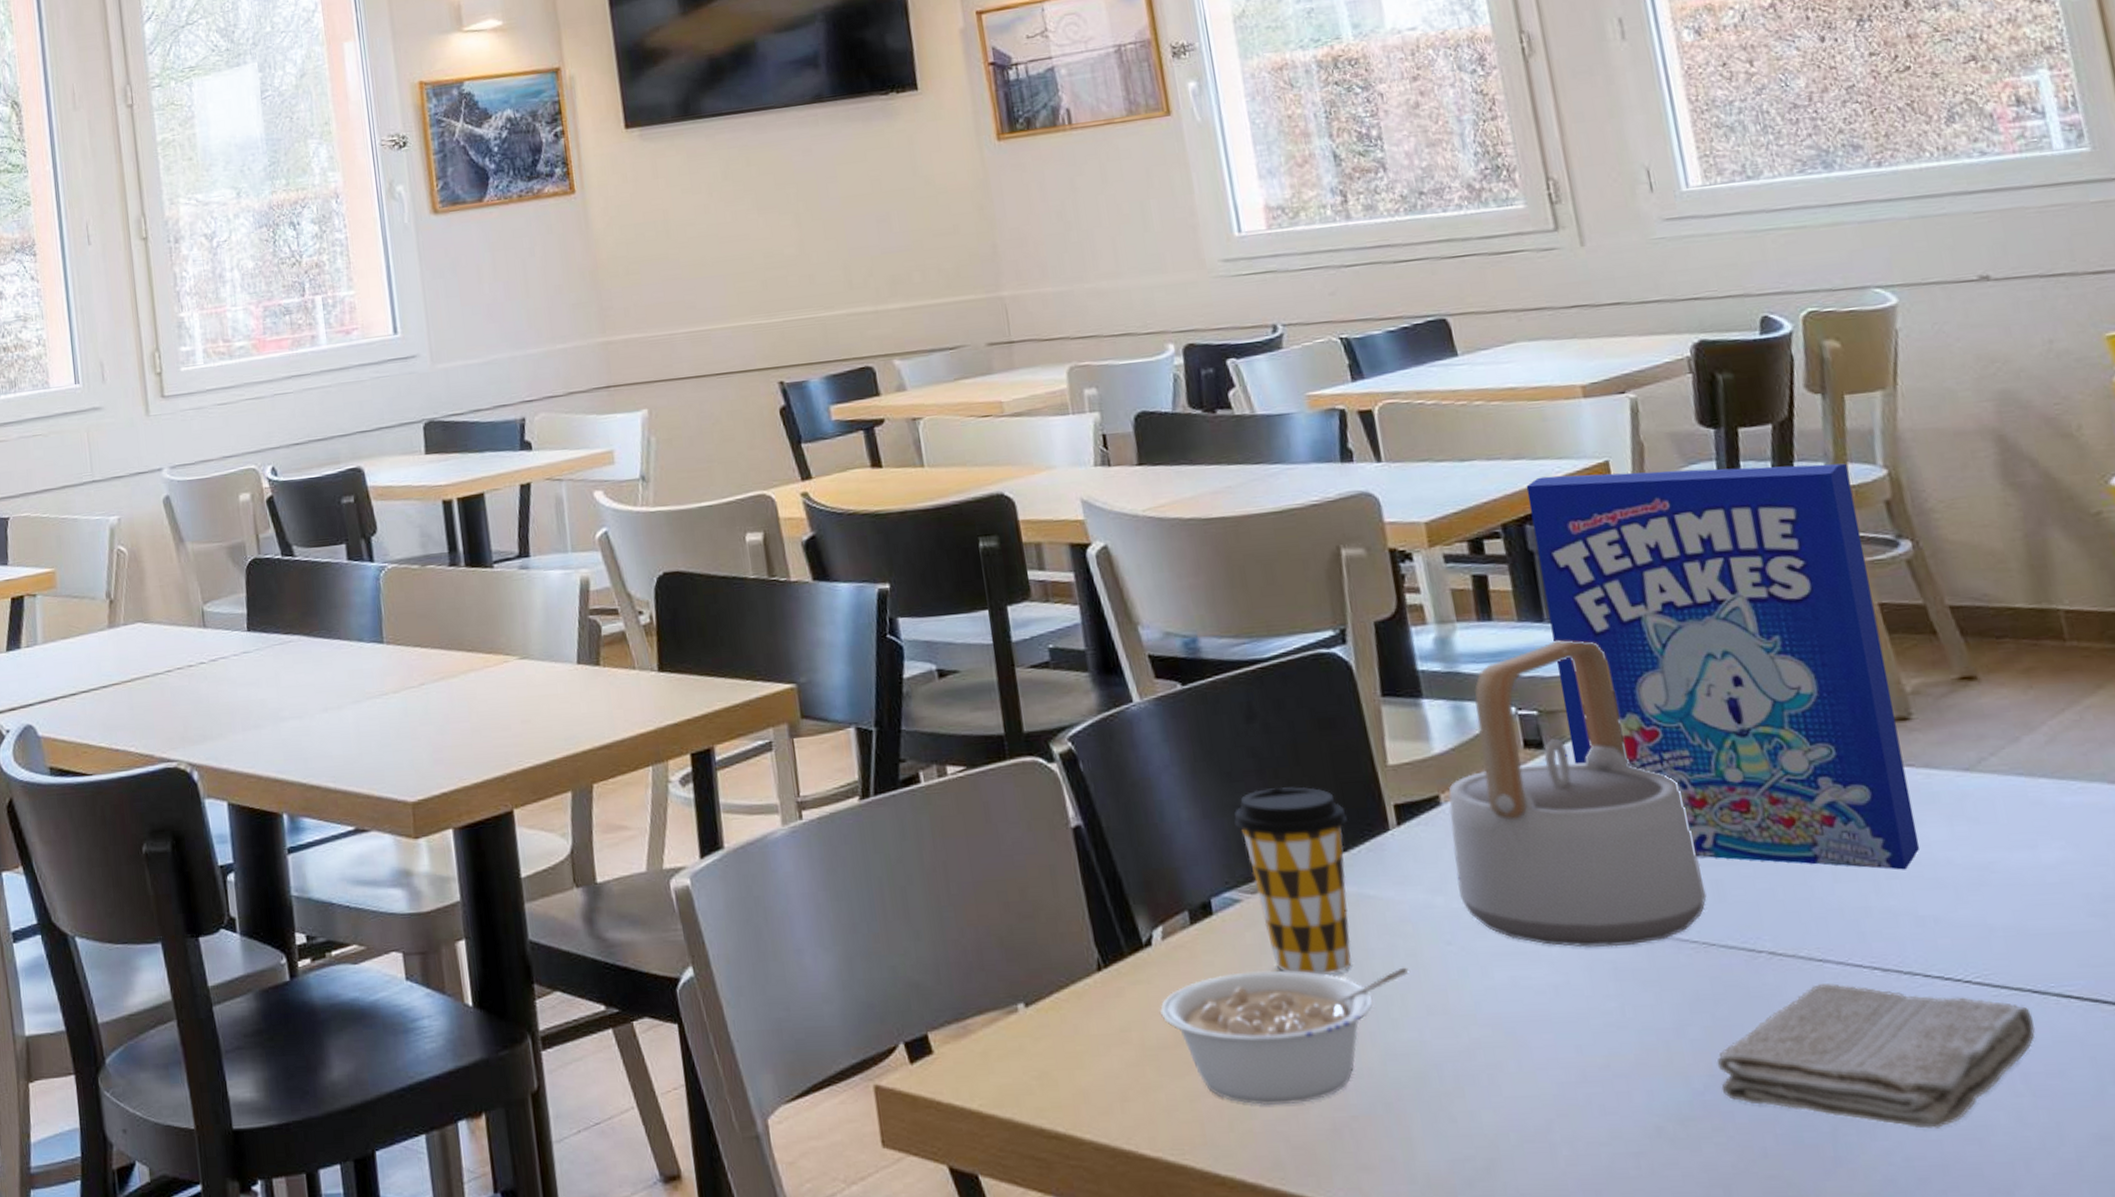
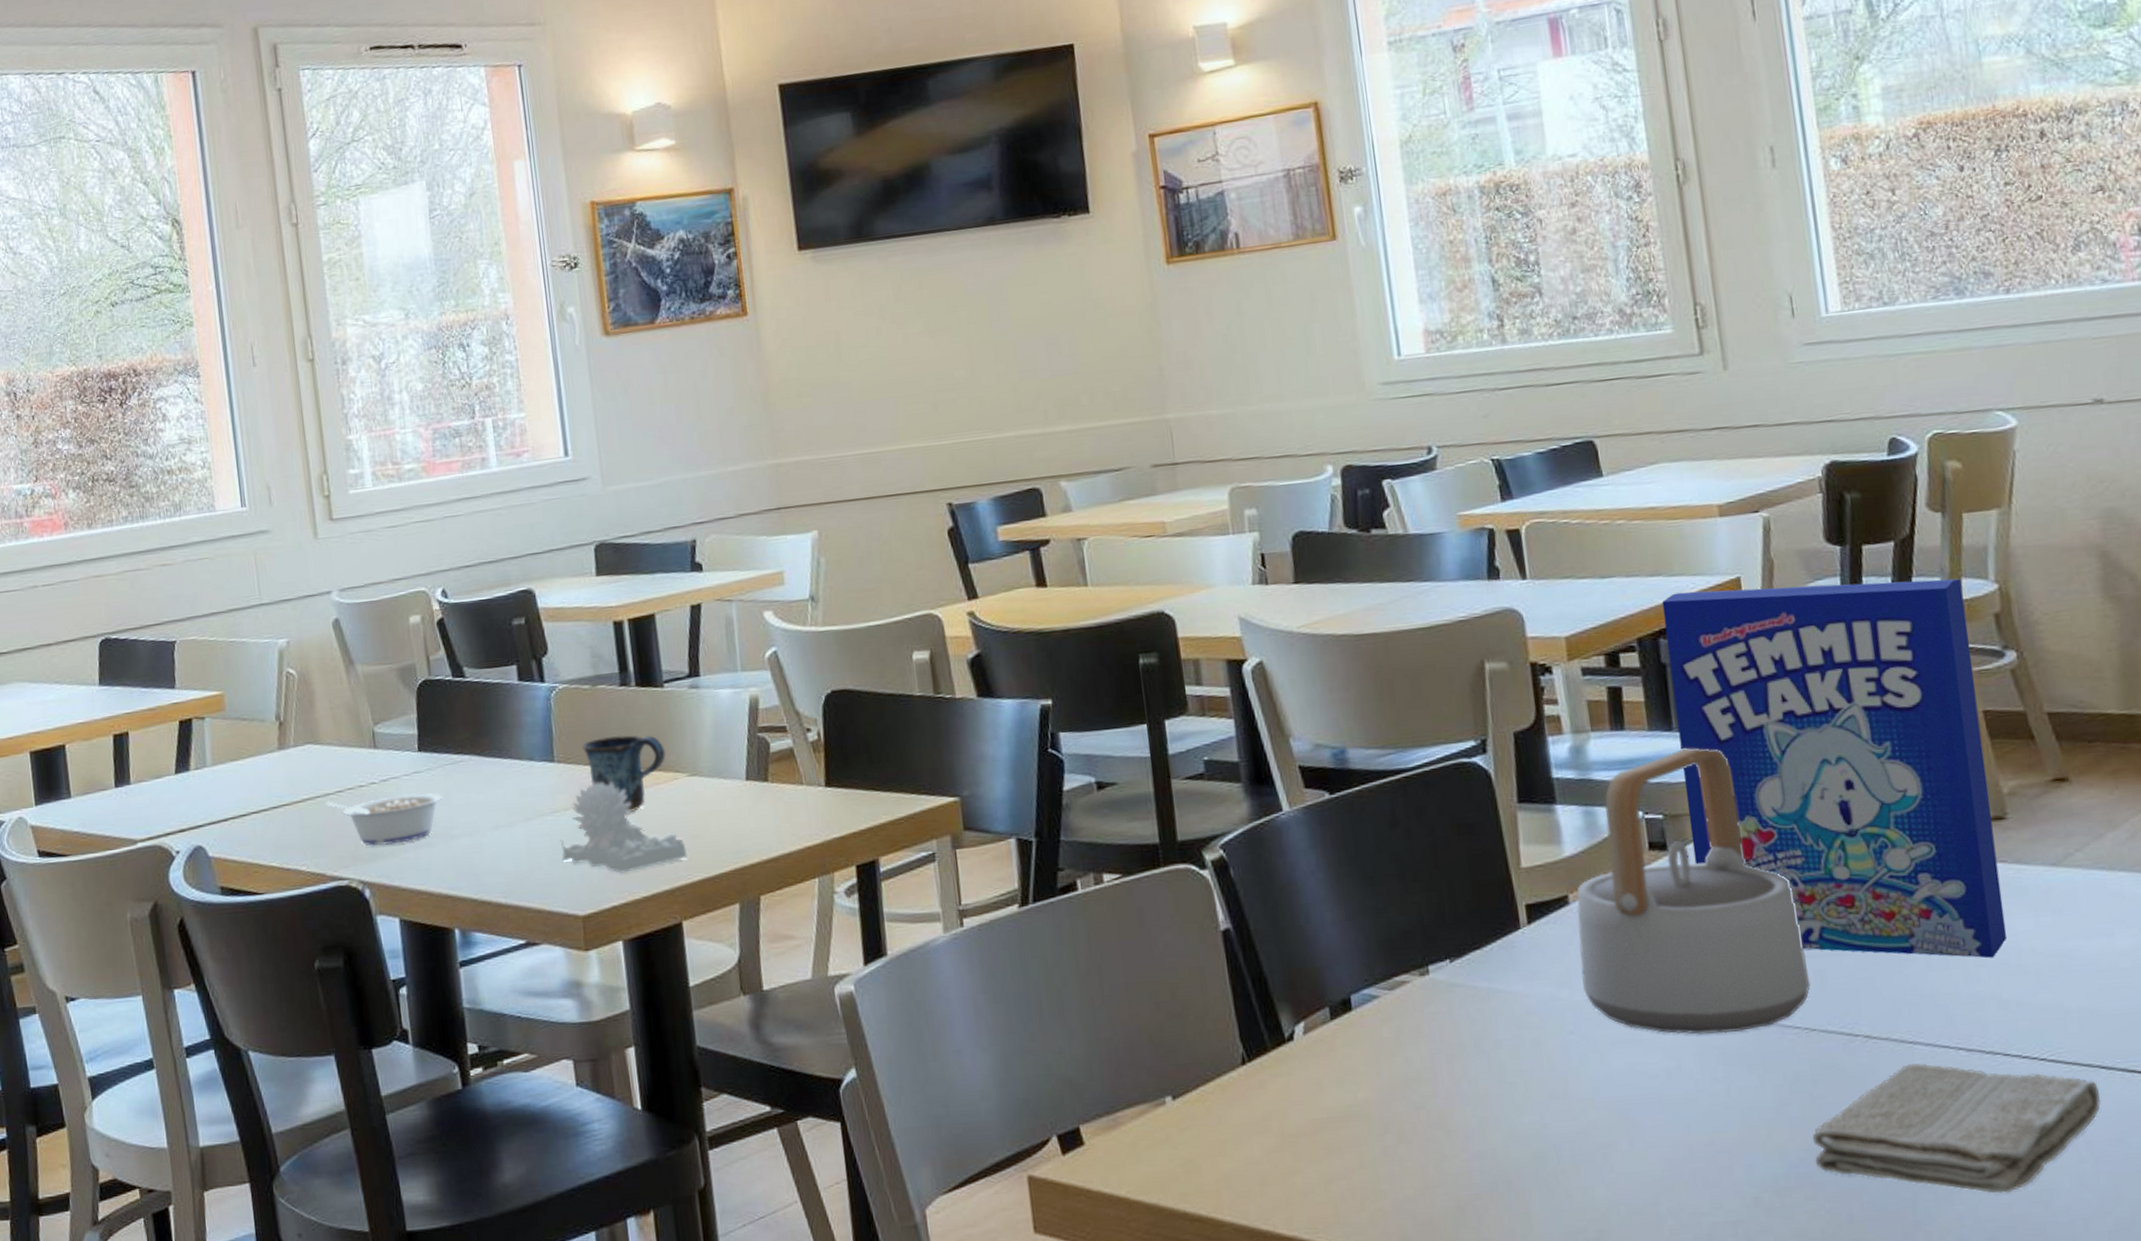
legume: none [155,673,272,727] -> present [326,792,443,846]
succulent plant: none [389,664,518,760] -> present [560,781,687,874]
mug: none [411,616,496,695] -> present [581,735,666,812]
legume: present [1159,967,1409,1106] -> none [1299,1056,1533,1187]
coffee cup: present [1234,786,1352,976] -> none [1375,889,1481,1065]

